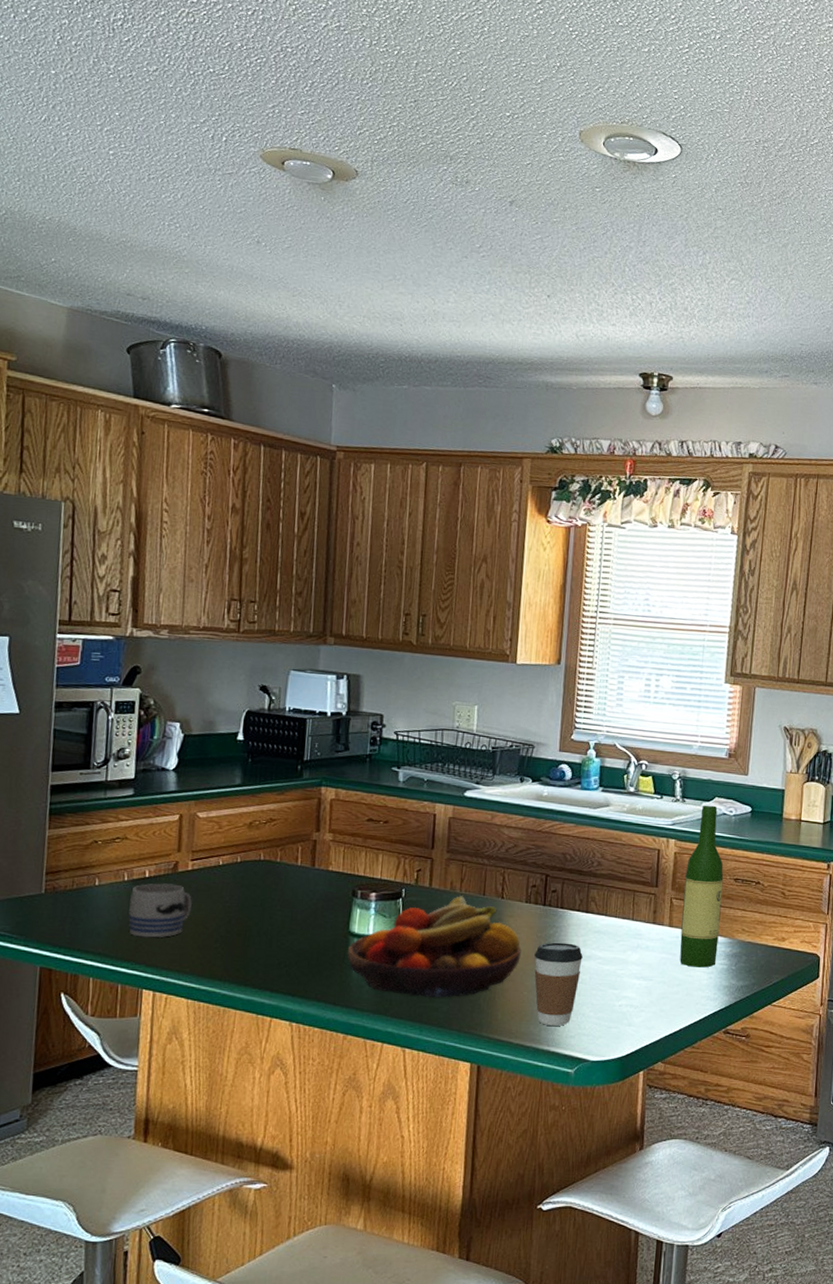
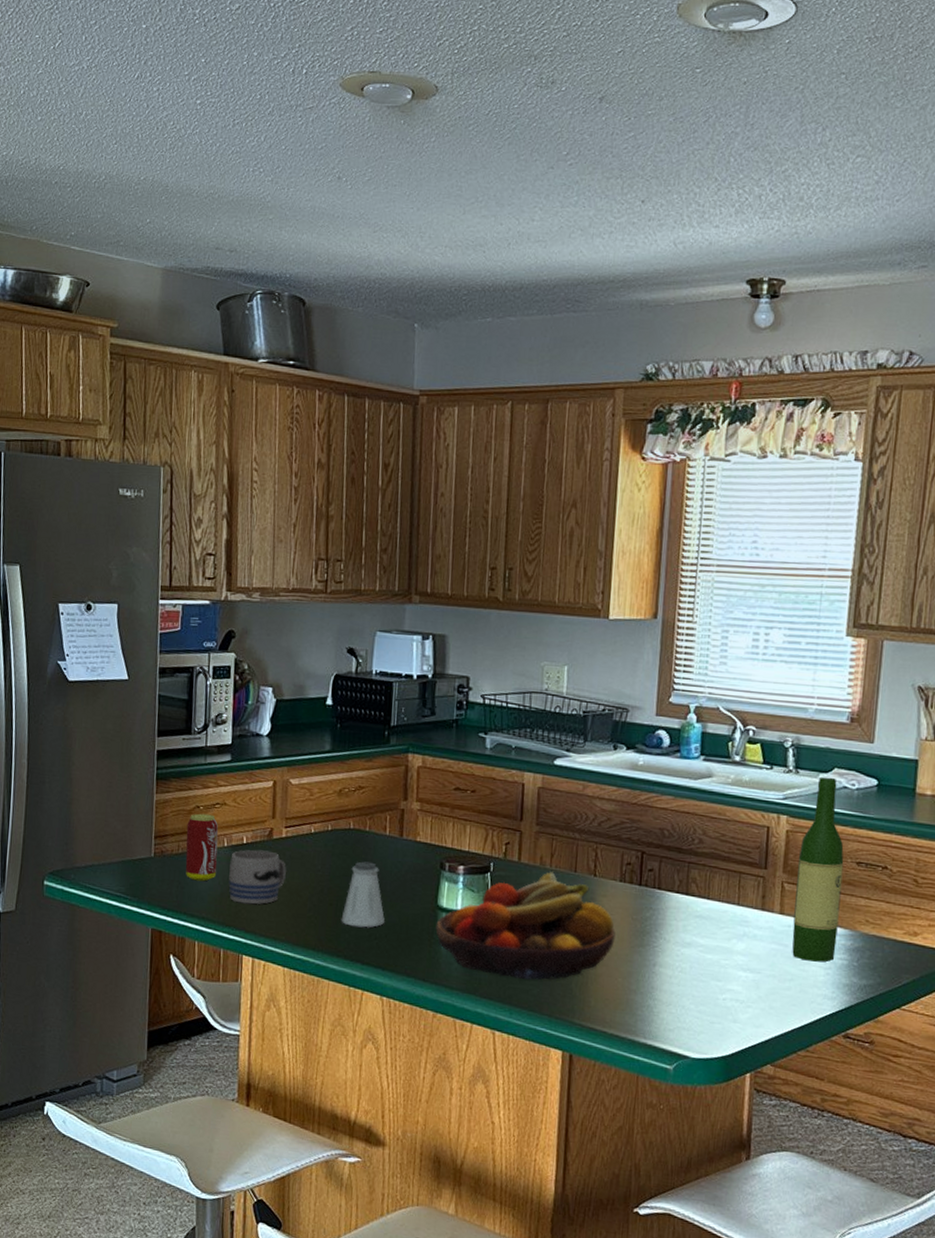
beverage can: none [80,848,118,917] -> present [185,813,218,882]
saltshaker: none [249,891,295,956] -> present [341,861,385,928]
coffee cup: present [534,942,583,1026] -> none [629,926,683,1018]

